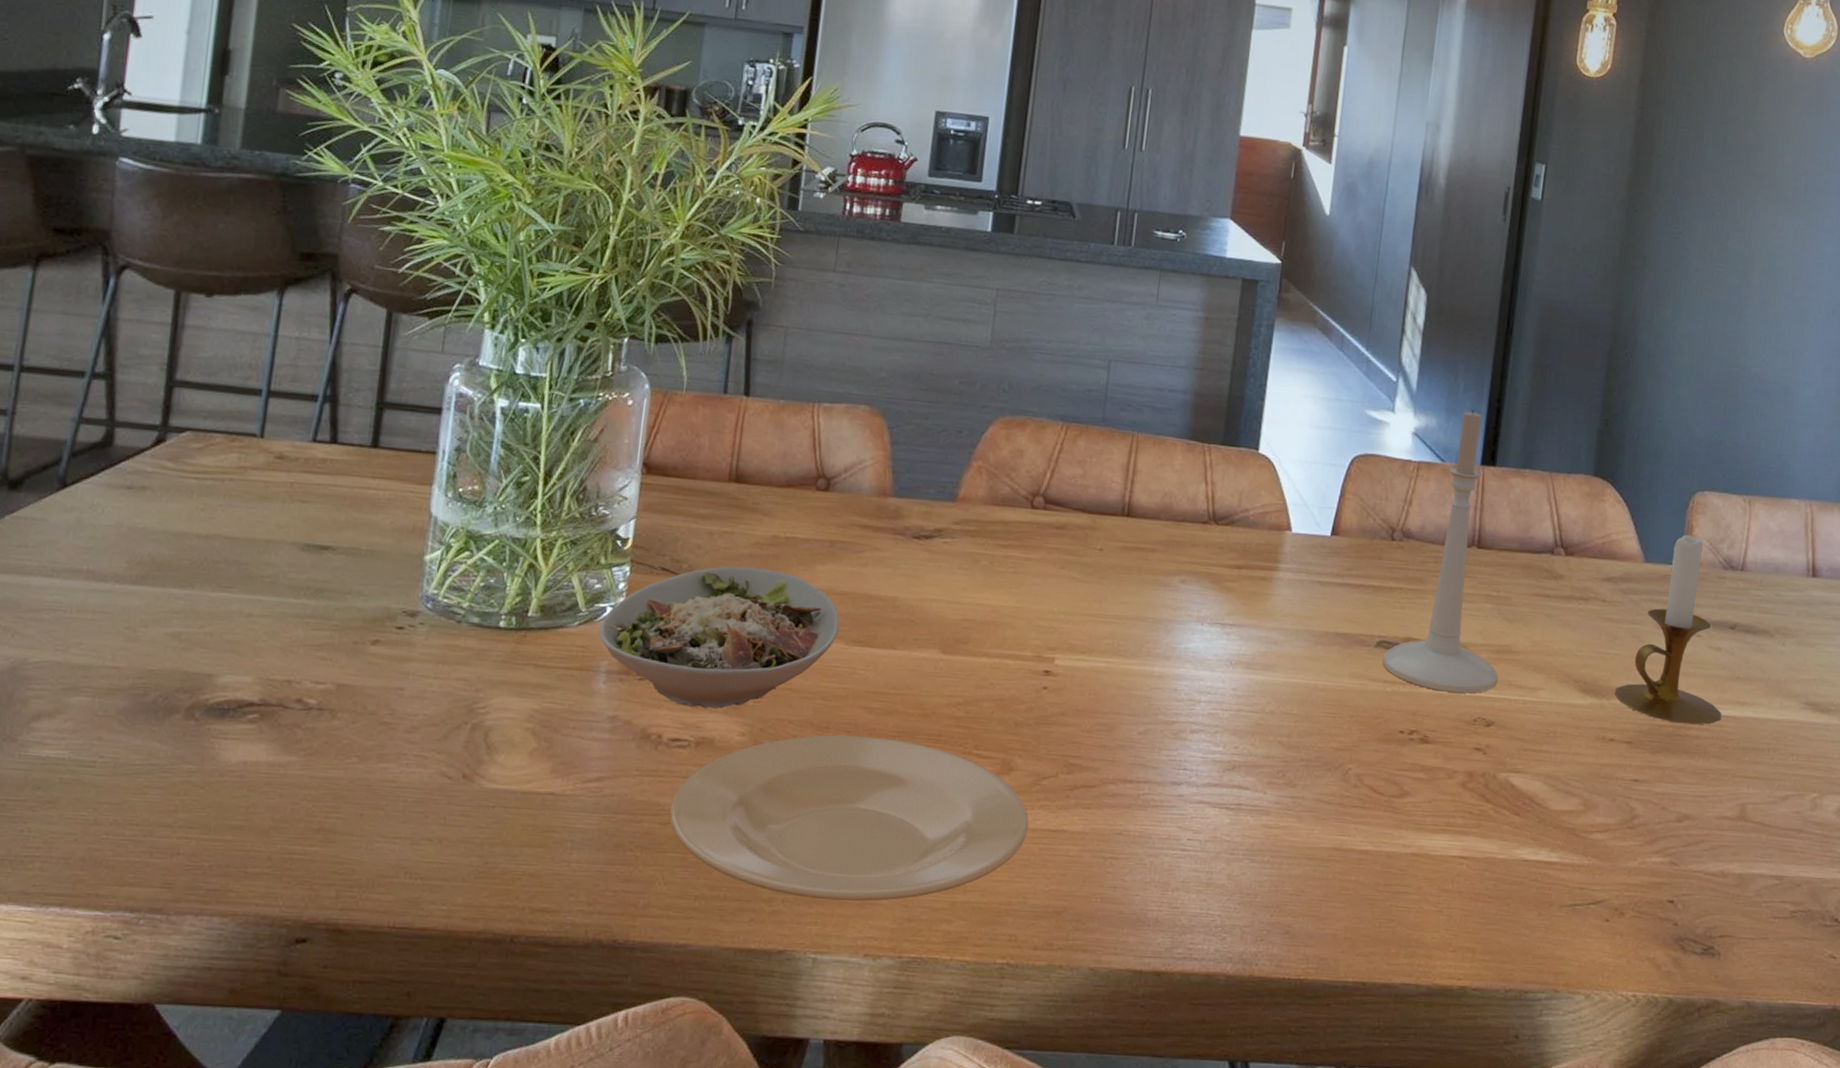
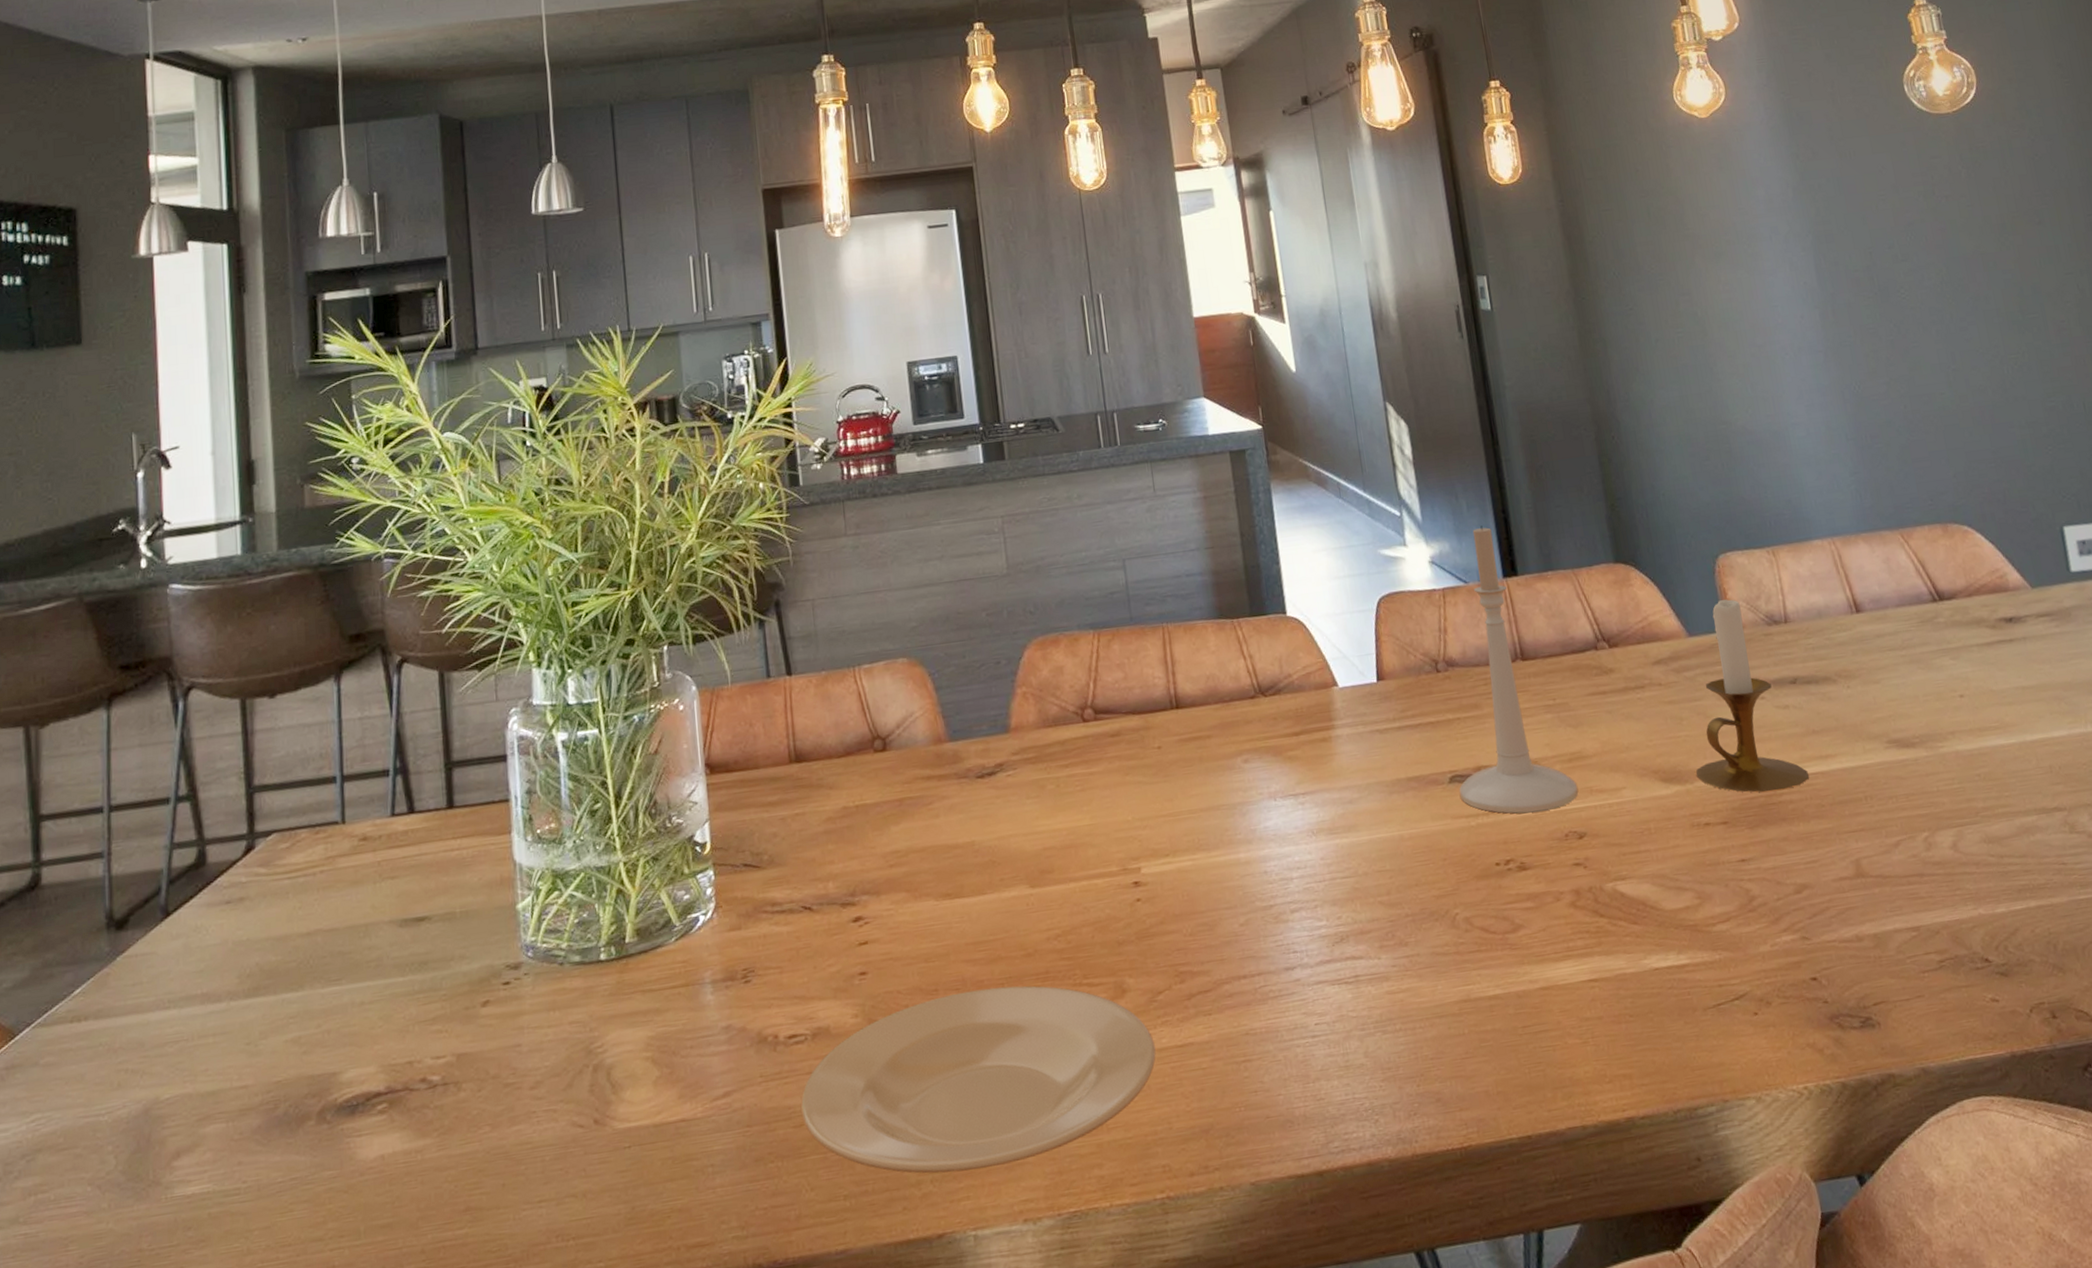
salad: present [598,566,839,709] -> none [696,841,926,1000]

